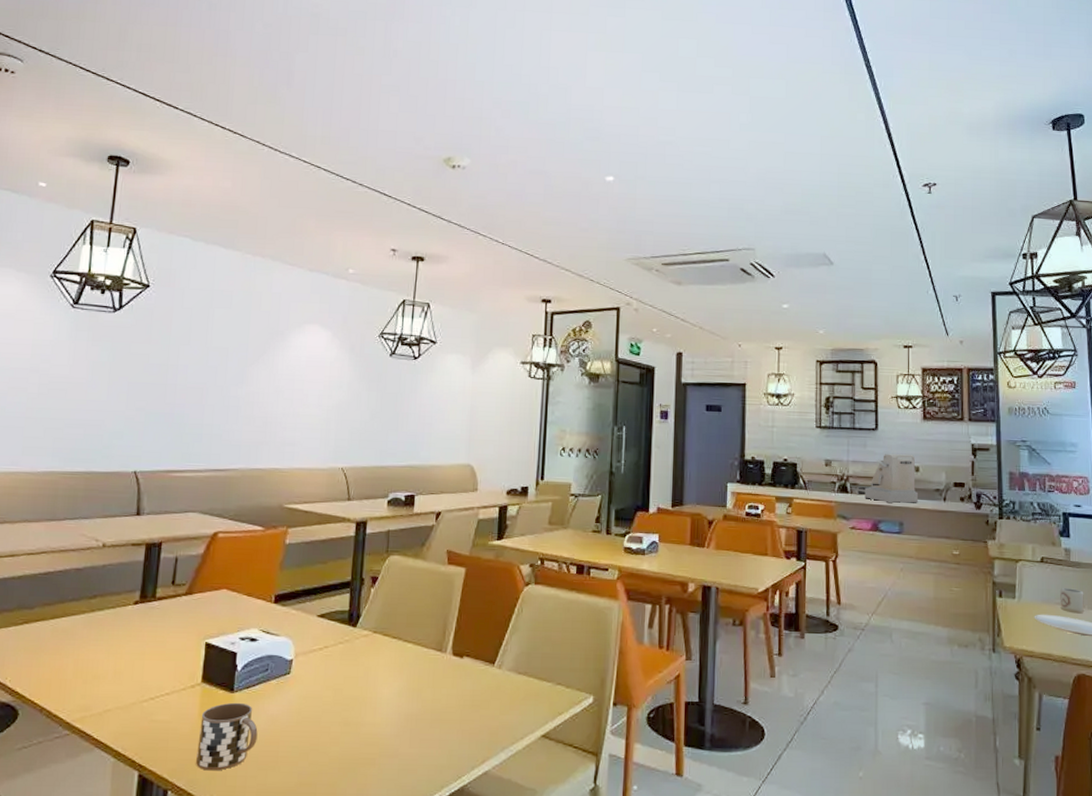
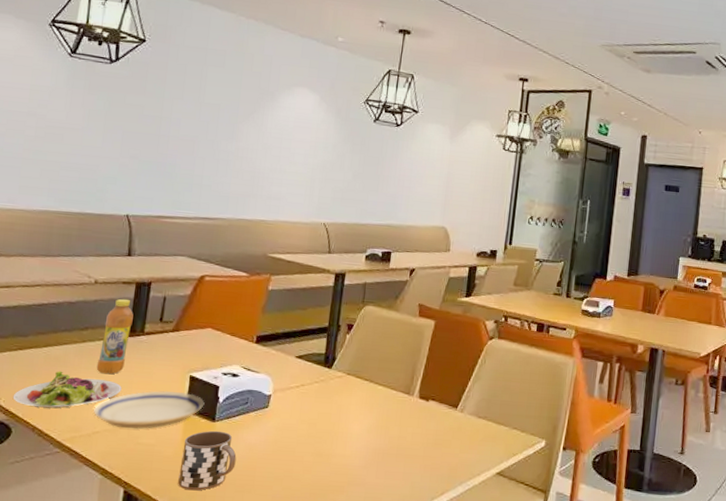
salad plate: none [19,644,134,686] -> present [13,371,122,409]
plate: none [104,660,222,704] -> present [94,390,205,429]
bottle: none [106,562,144,646] -> present [96,298,134,375]

